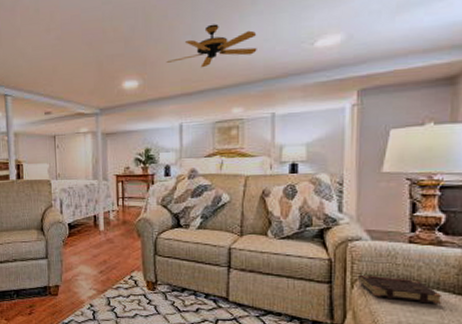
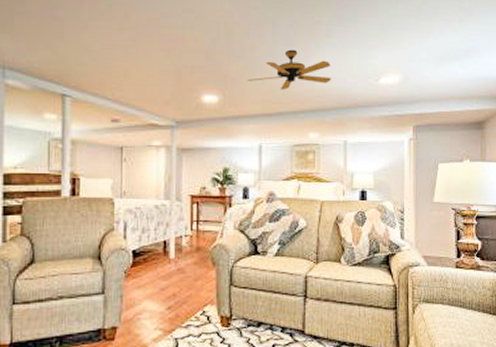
book: present [359,274,443,304] -> none [419,299,483,325]

